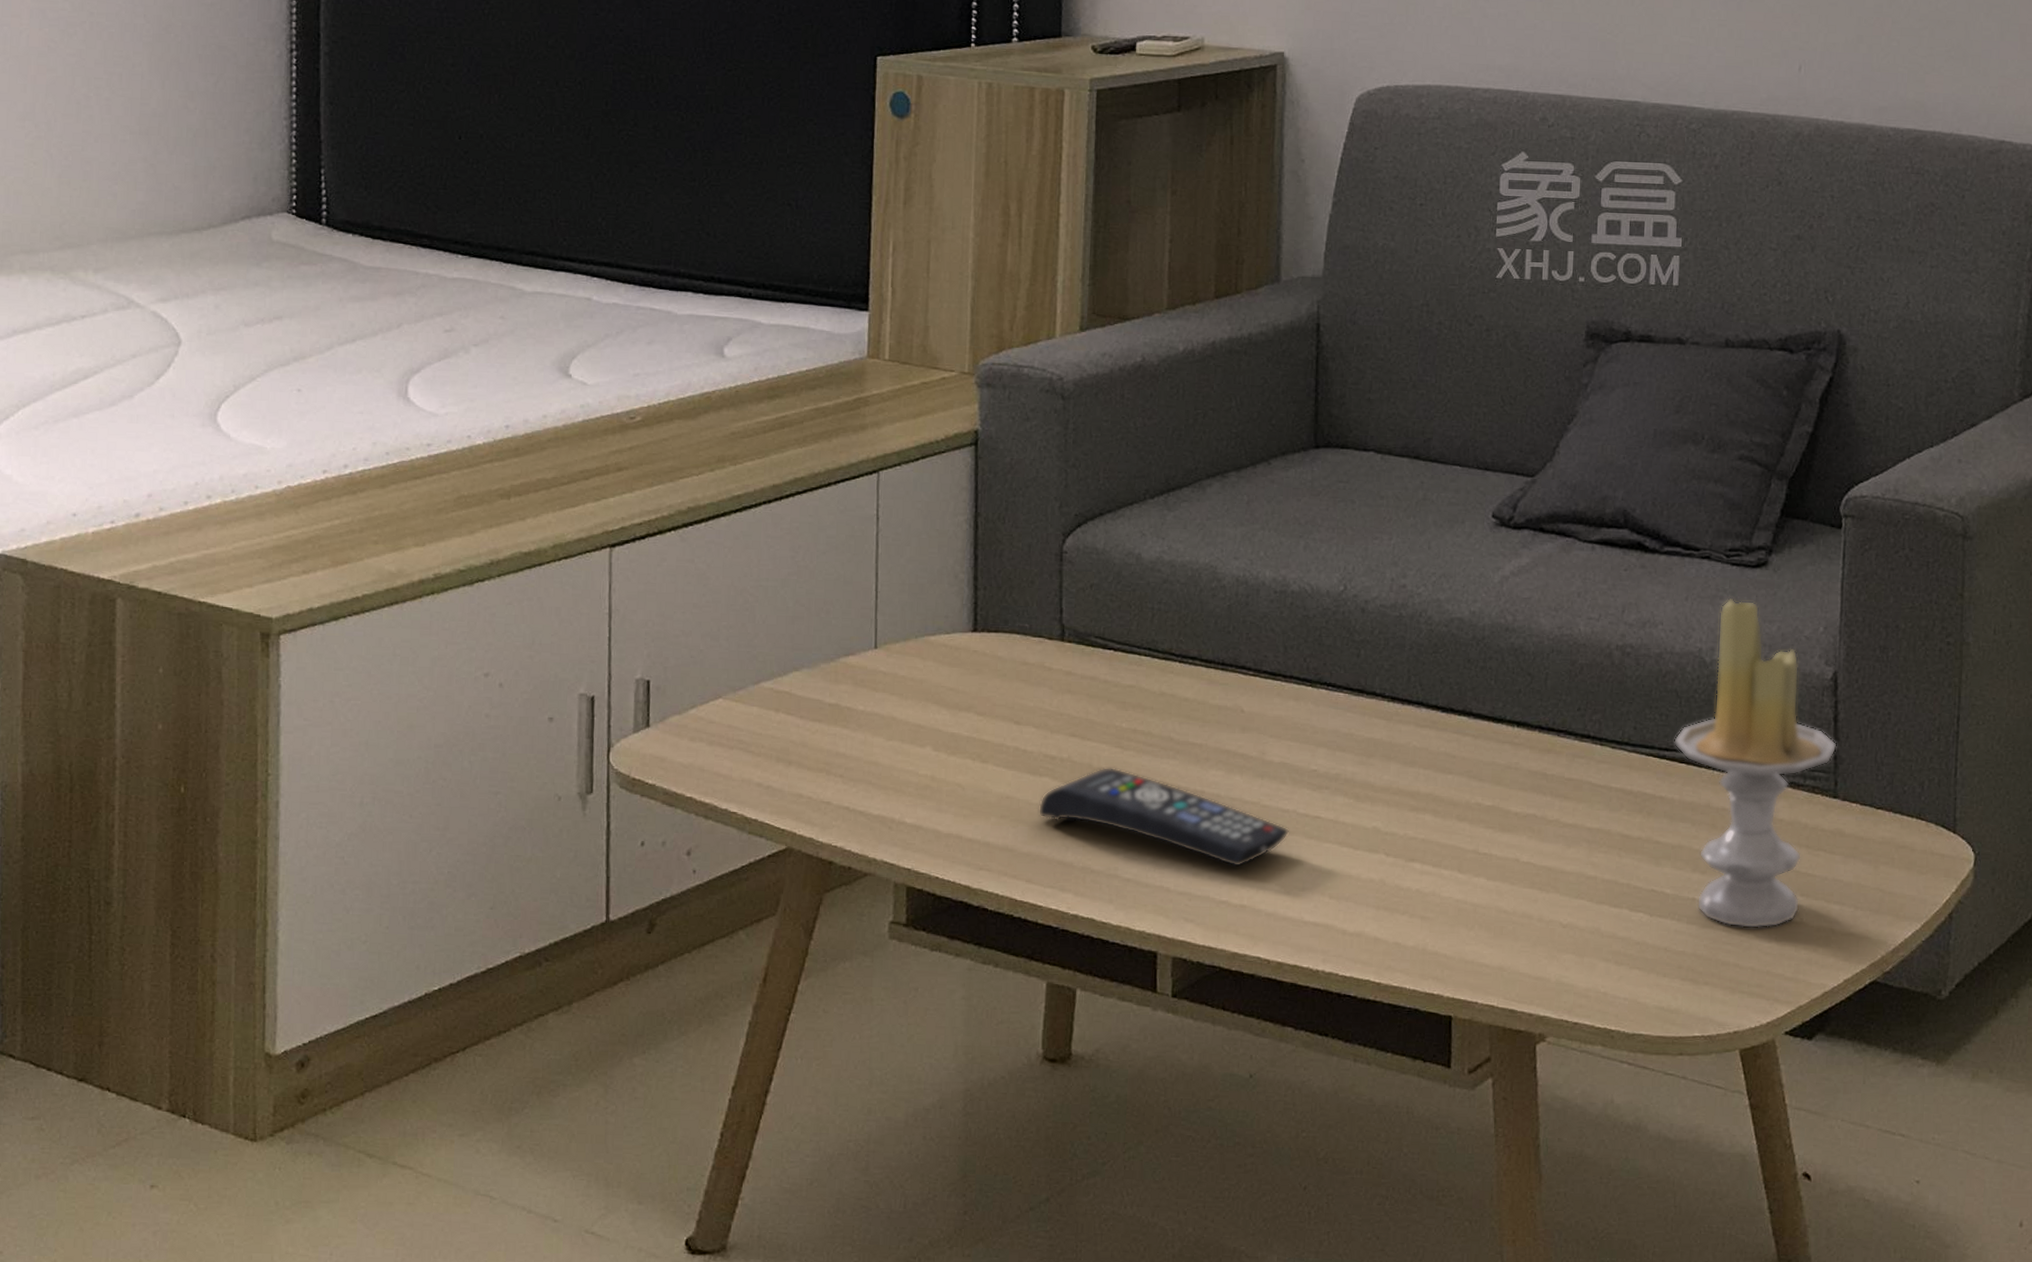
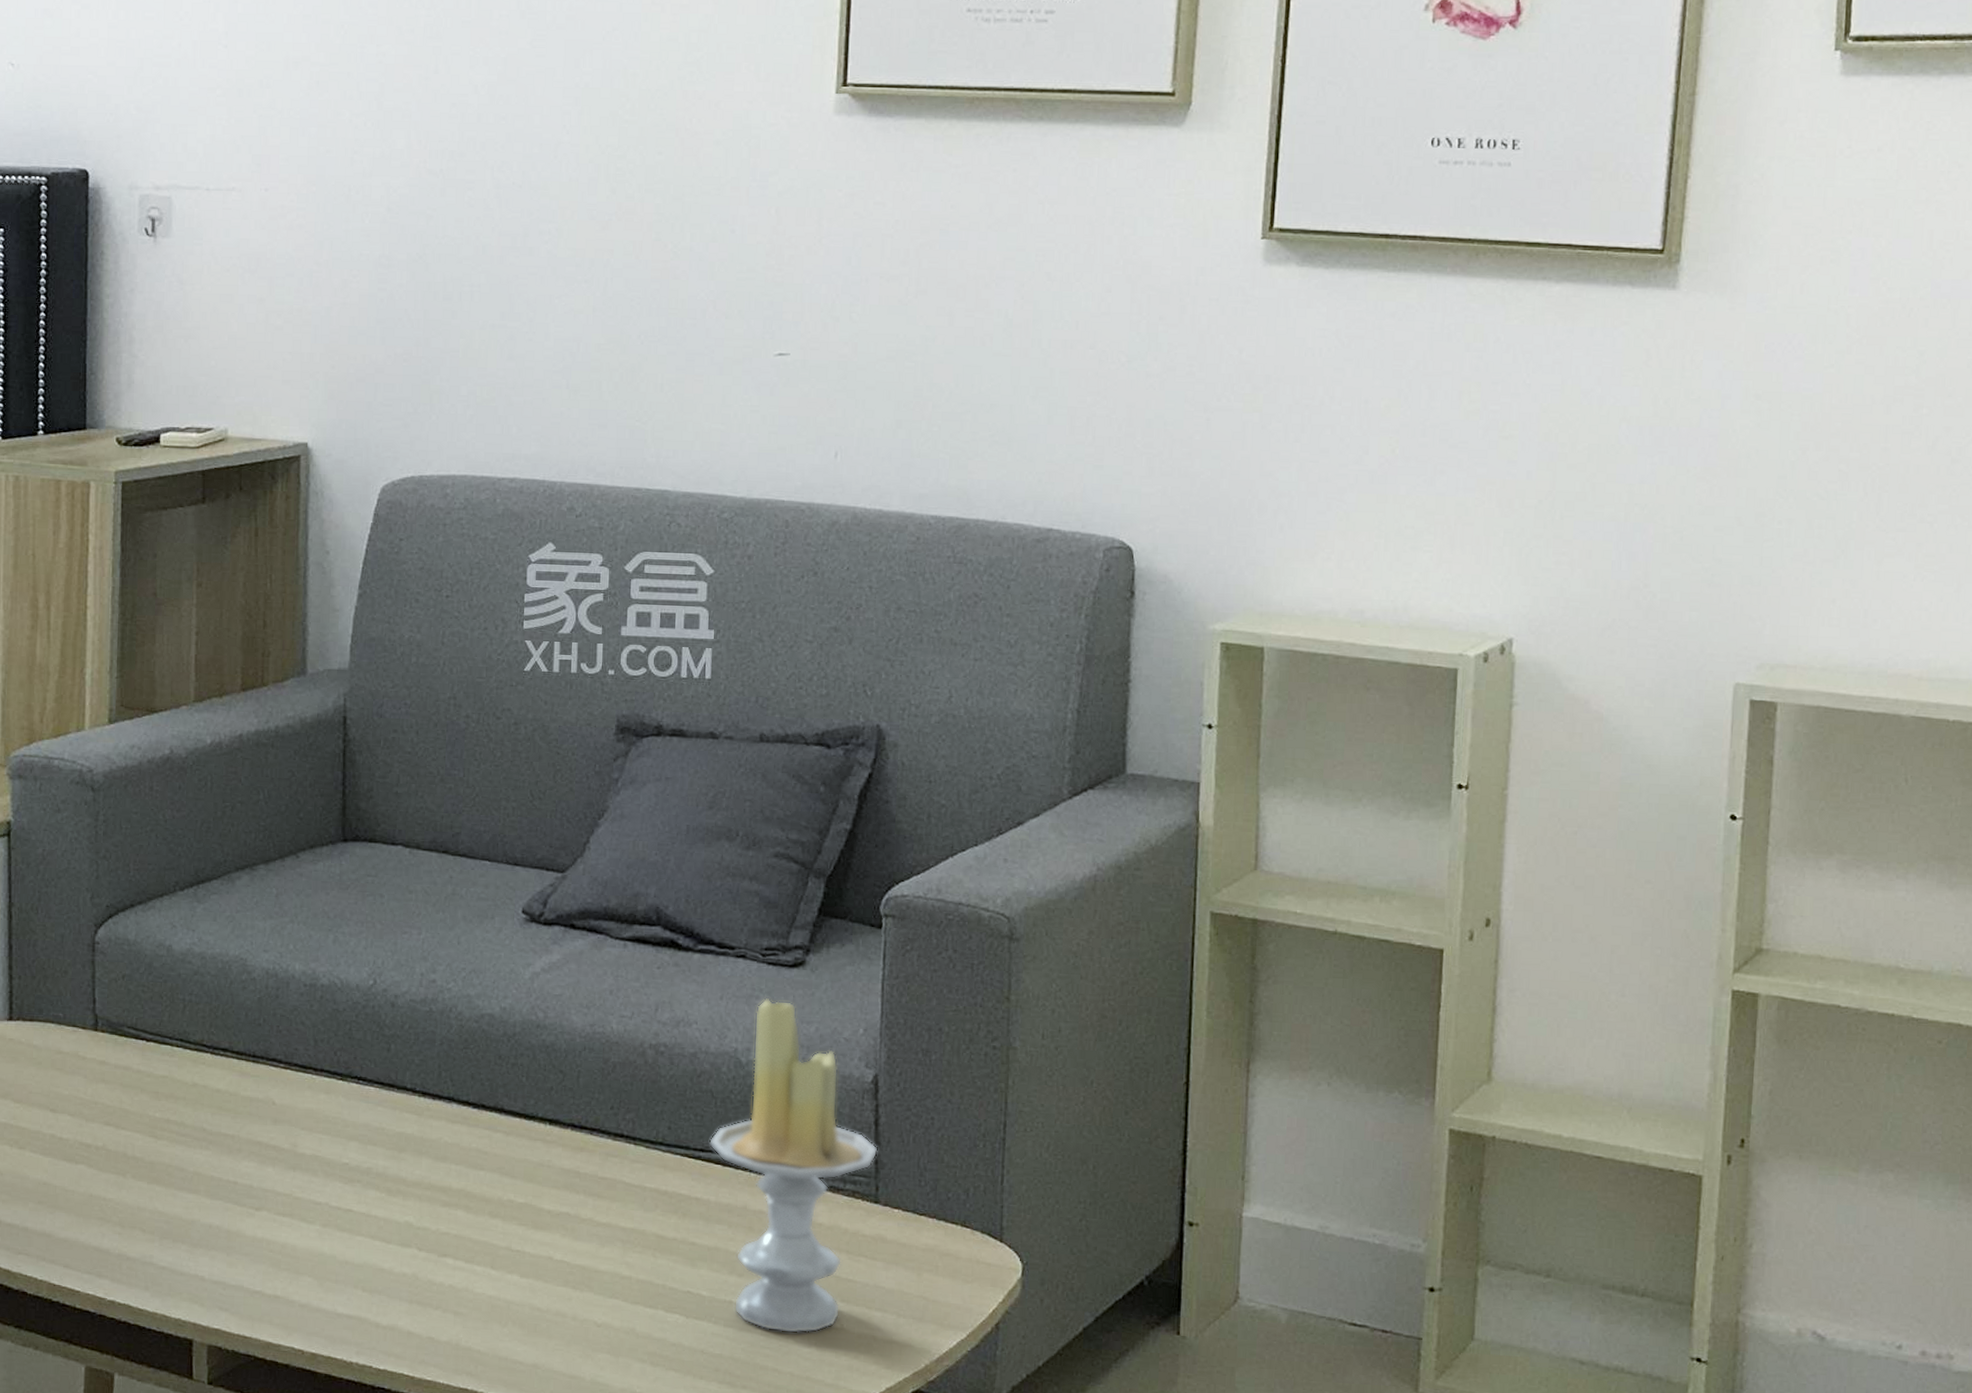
remote control: present [1038,767,1290,867] -> none [74,1155,322,1257]

